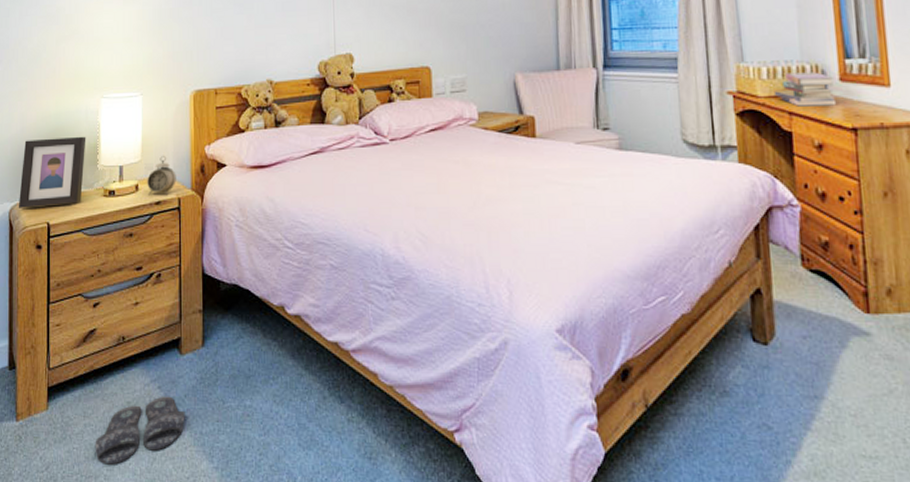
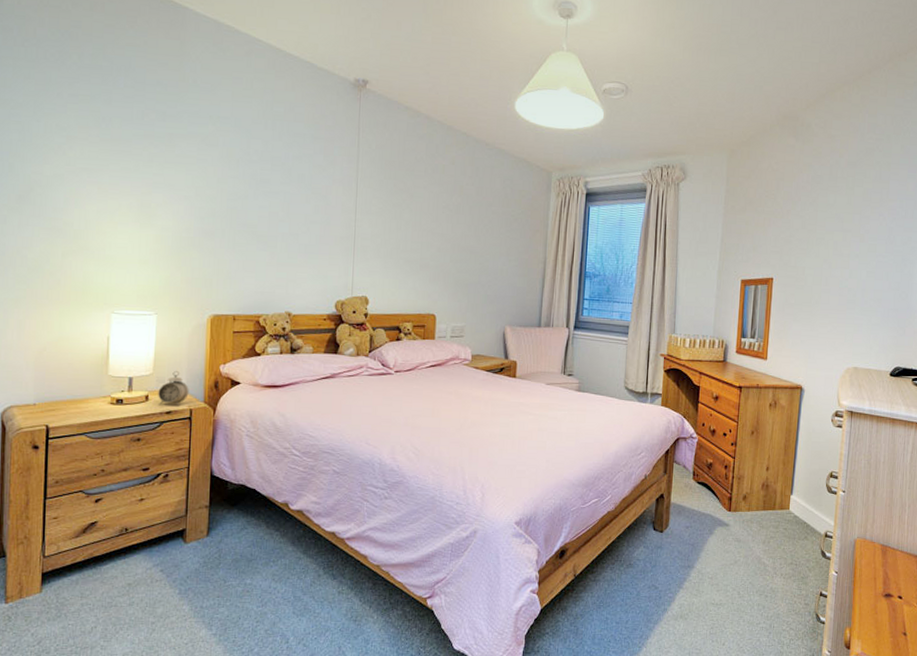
picture frame: present [18,136,86,208] -> none [12,346,93,411]
slippers: present [95,396,185,465] -> none [92,577,187,637]
books: present [773,72,837,107] -> none [692,344,732,370]

